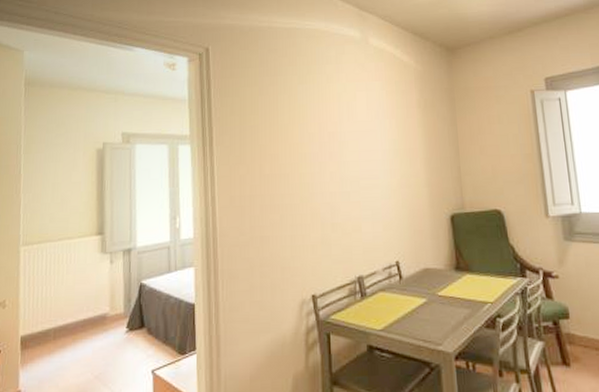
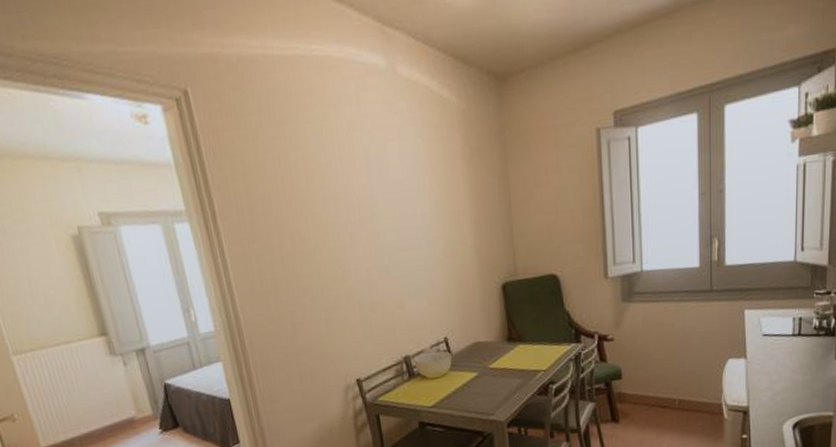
bowl: none [367,274,402,302] -> present [413,350,452,379]

